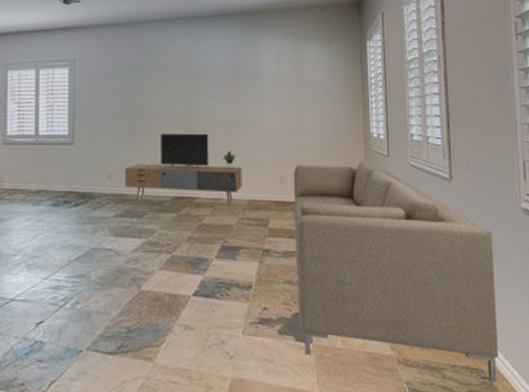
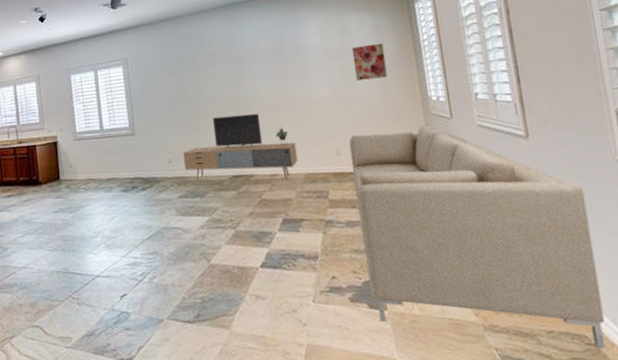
wall art: none [305,76,335,110] -> present [351,43,388,81]

